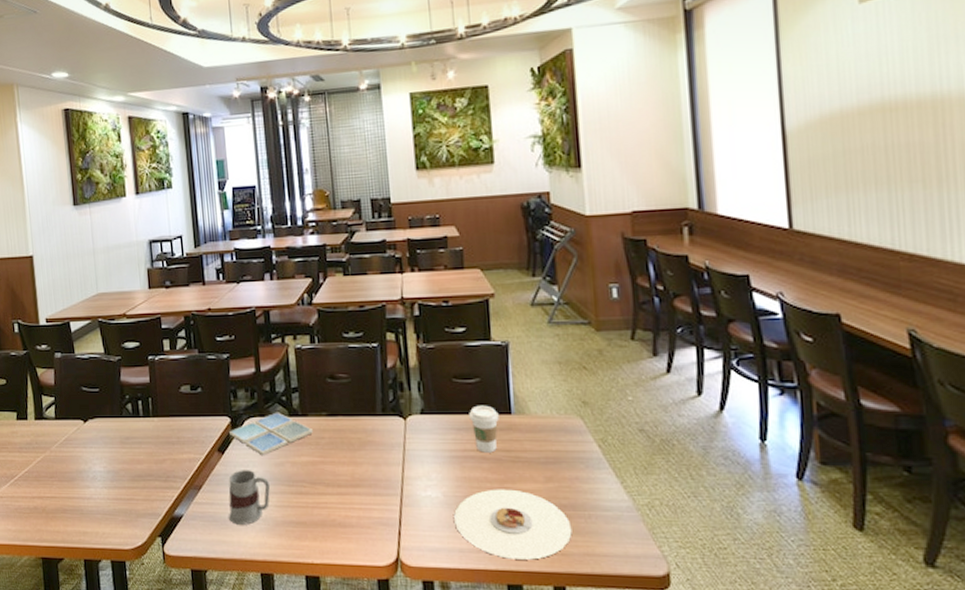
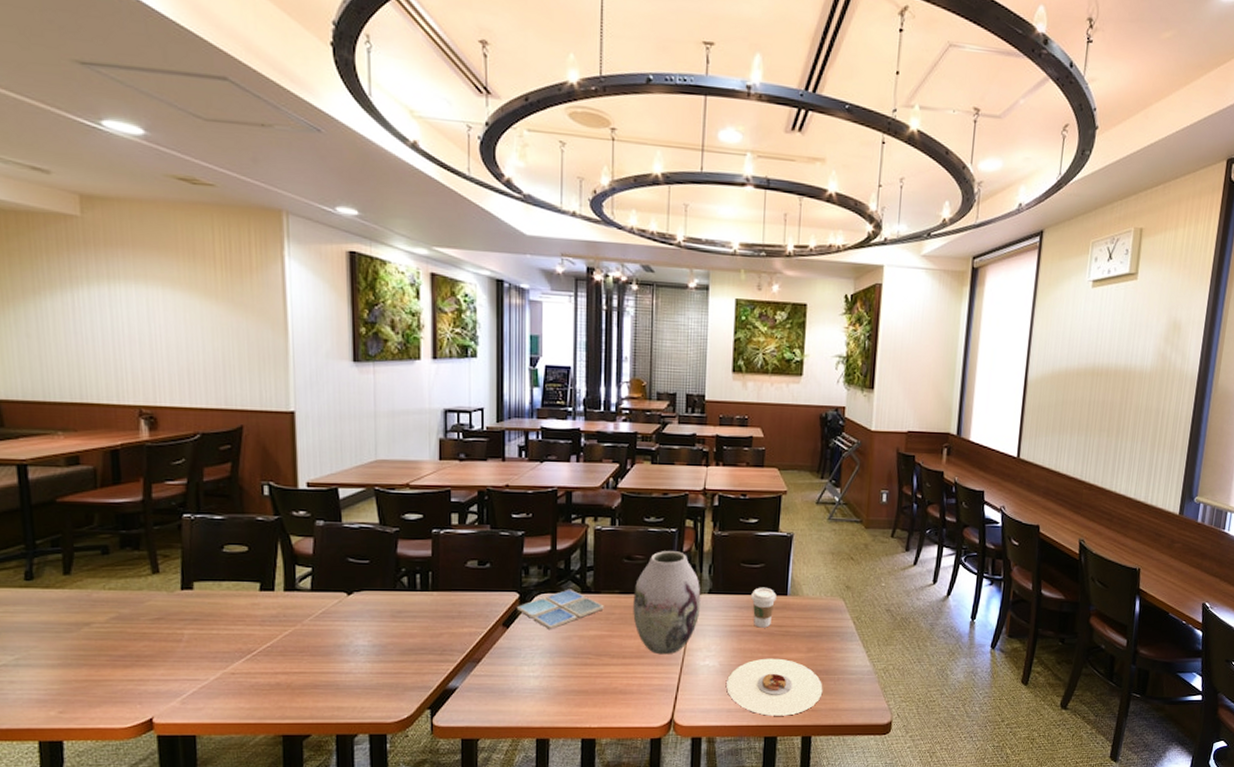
mug: present [228,470,271,525] -> none [507,643,555,695]
vase: none [341,368,414,484] -> present [633,551,701,655]

